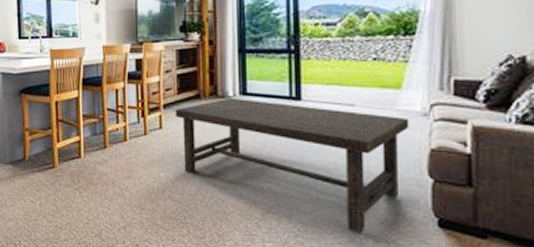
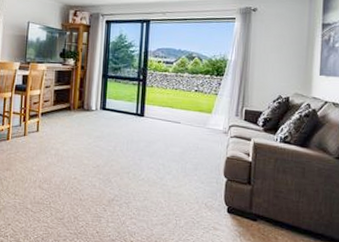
coffee table: present [174,97,410,234] -> none [49,111,215,217]

